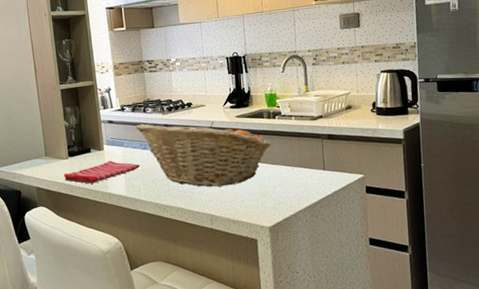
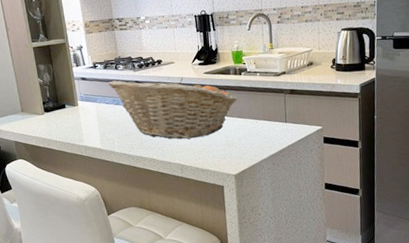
dish towel: present [64,161,140,184] -> none [41,116,114,138]

